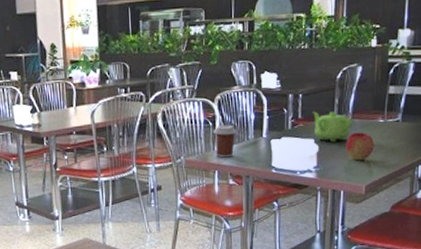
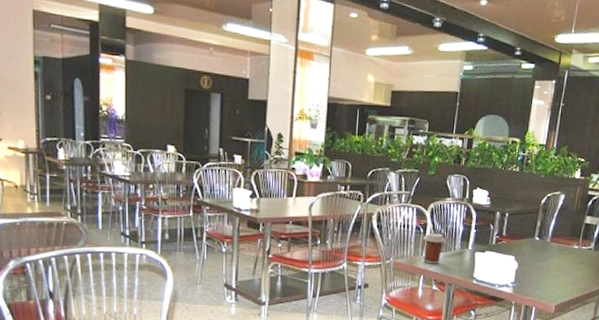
teapot: present [312,111,352,143] -> none [515,230,551,262]
apple: present [346,132,374,161] -> none [542,255,567,282]

